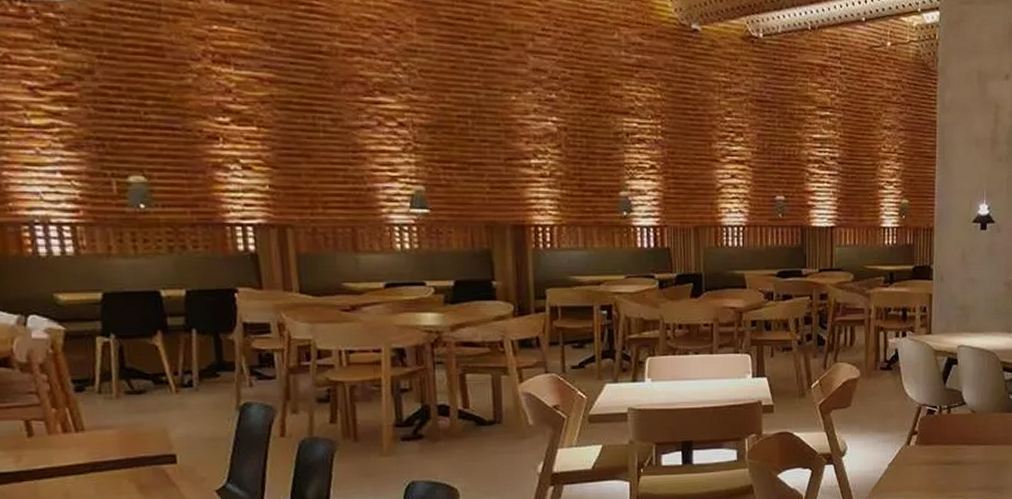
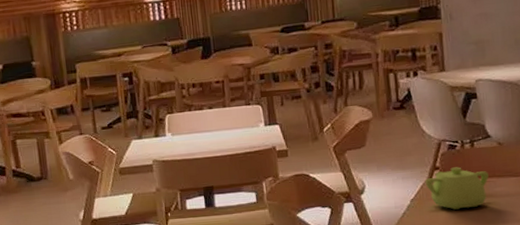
teapot: none [903,432,961,476] -> present [425,167,489,210]

